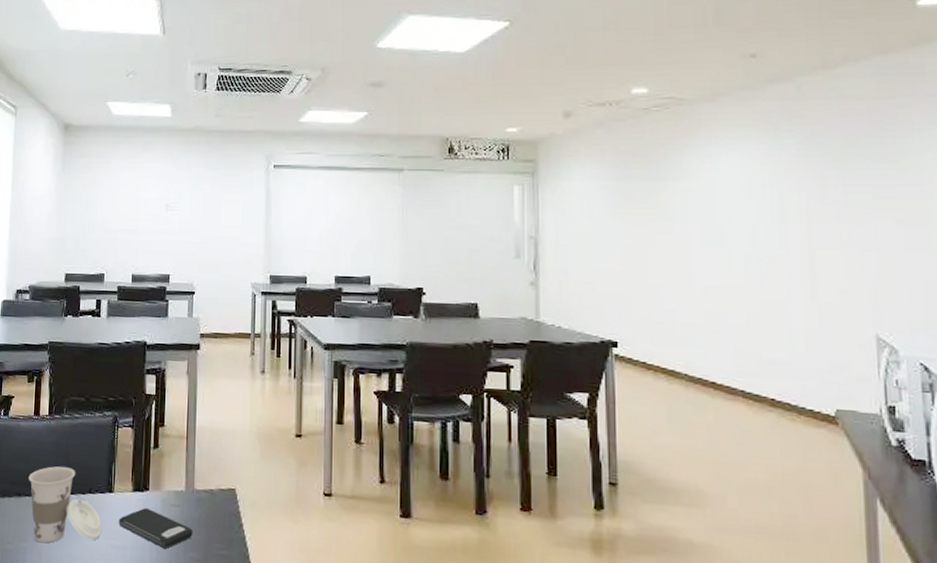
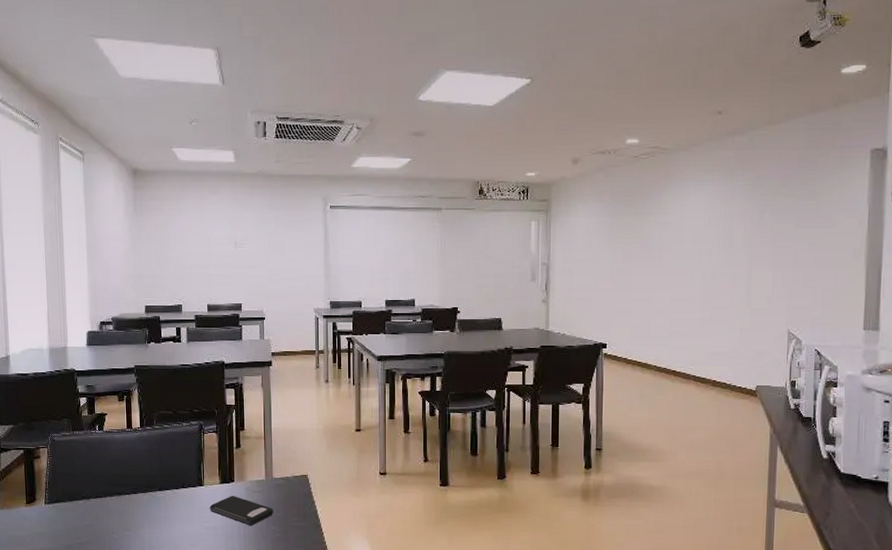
cup: present [28,466,102,543] -> none [126,468,195,530]

